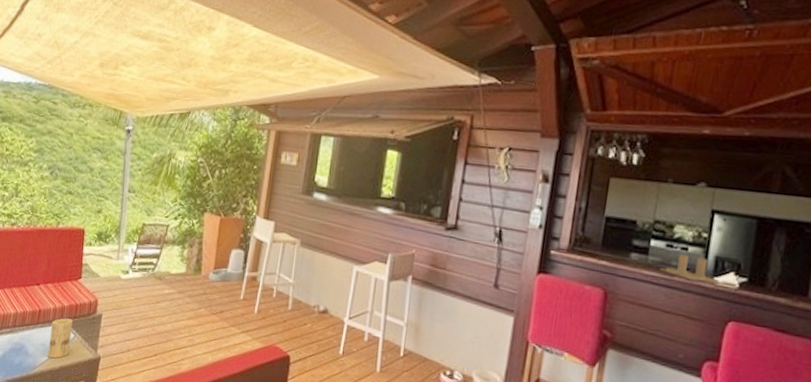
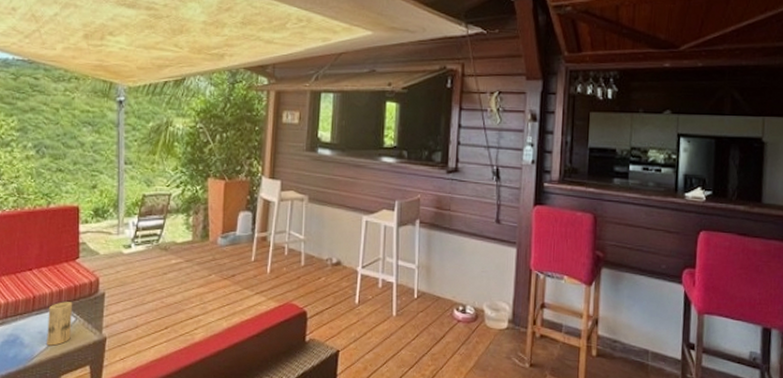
napkin holder: present [660,254,725,285] -> none [639,175,694,199]

